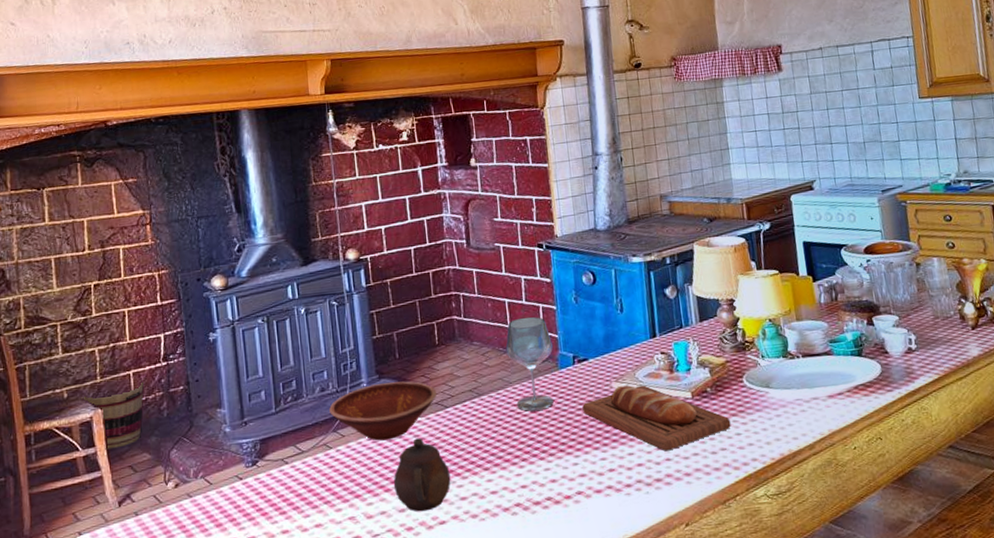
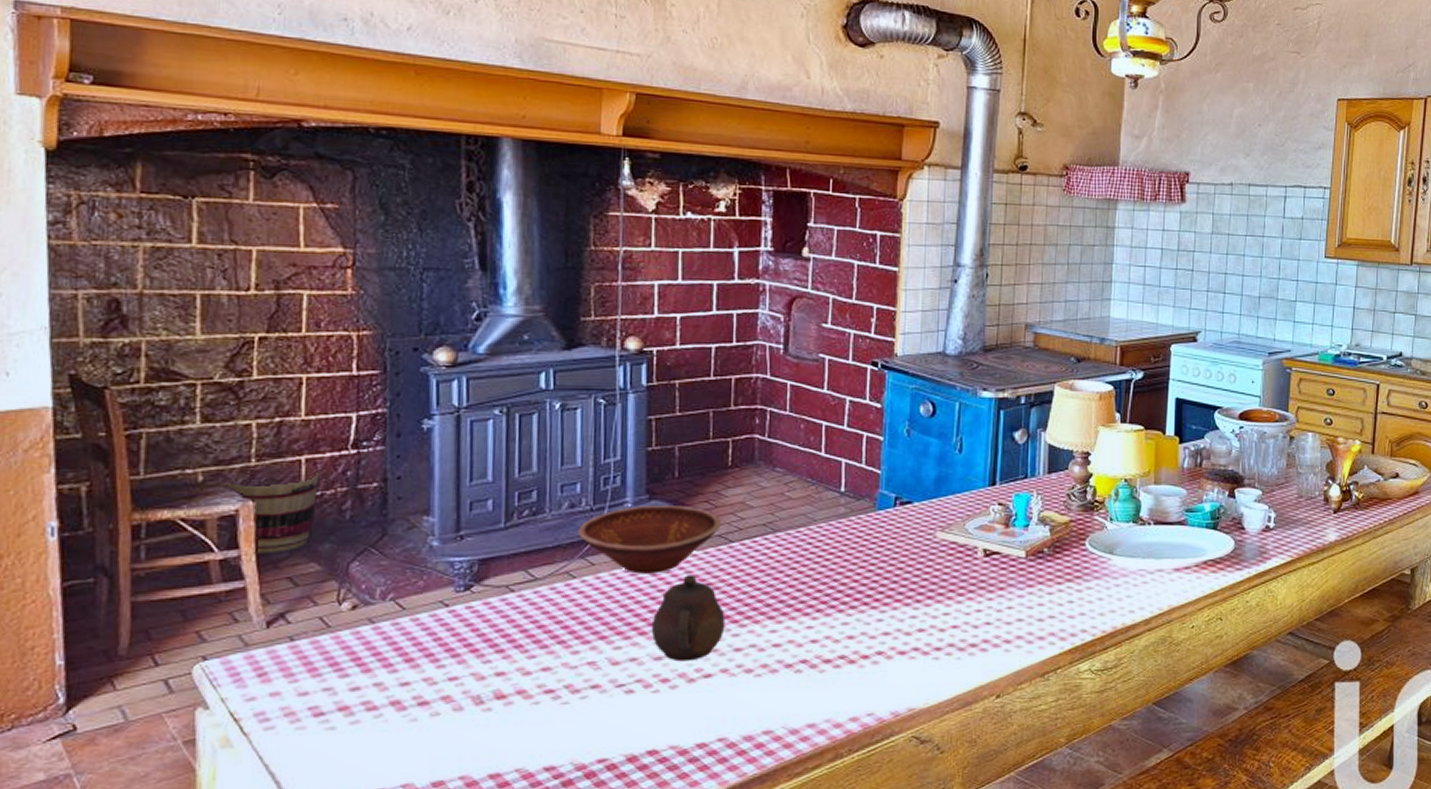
wine glass: present [505,316,554,412] -> none [815,445,872,555]
bread loaf: present [582,385,731,451] -> none [898,535,1064,614]

